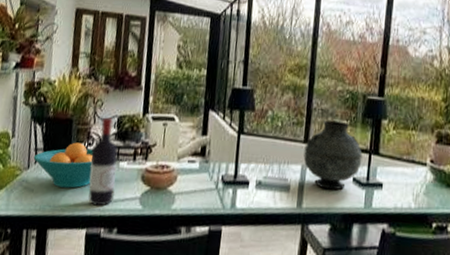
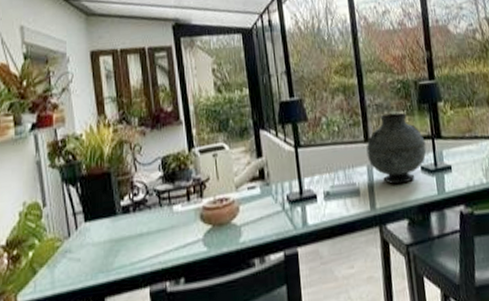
fruit bowl: present [33,142,93,188] -> none [73,195,145,249]
wine bottle: present [88,117,118,206] -> none [139,161,175,260]

